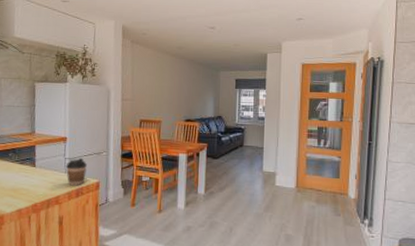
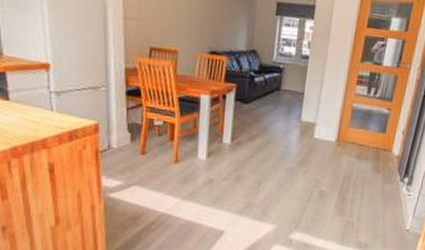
coffee cup: present [65,157,87,186] -> none [51,91,80,128]

